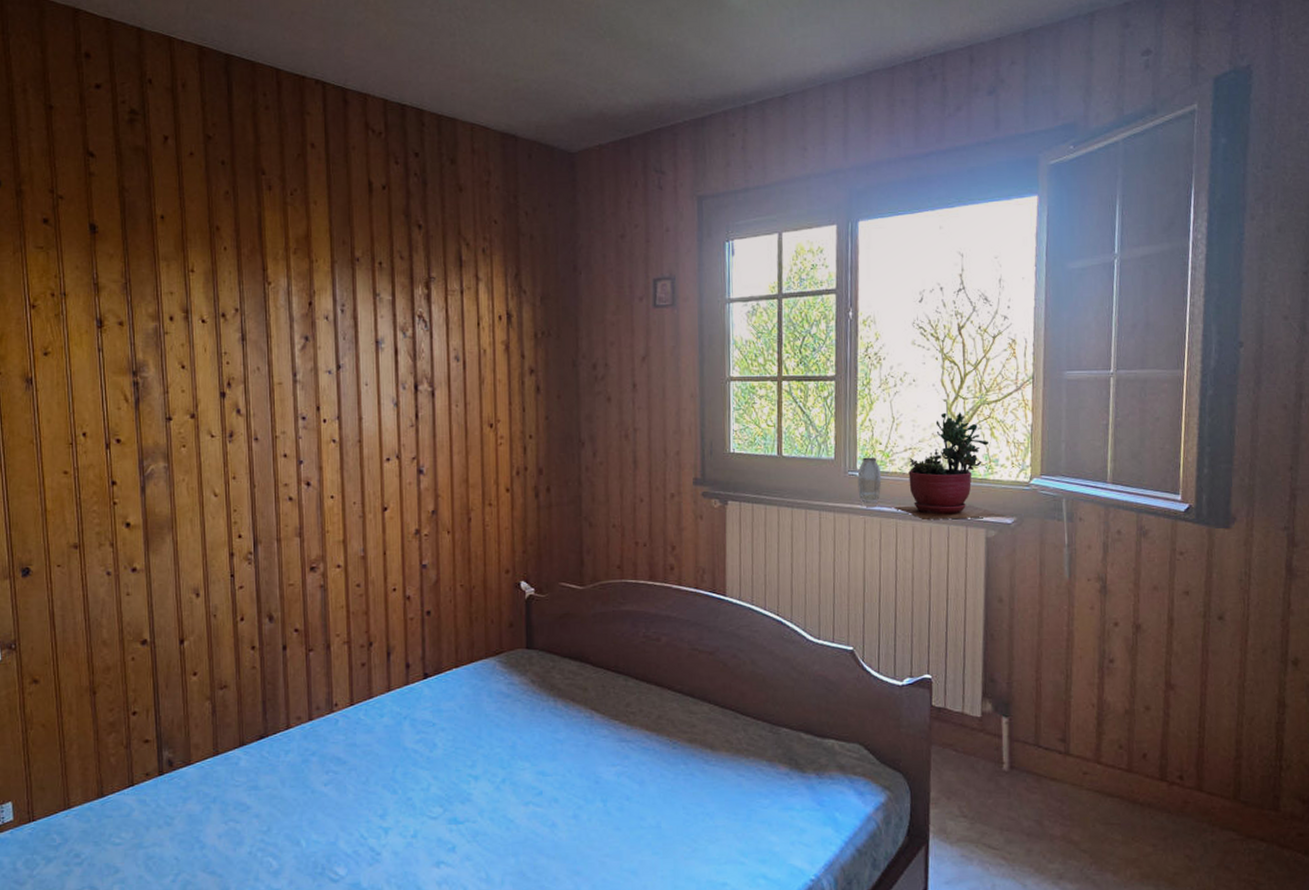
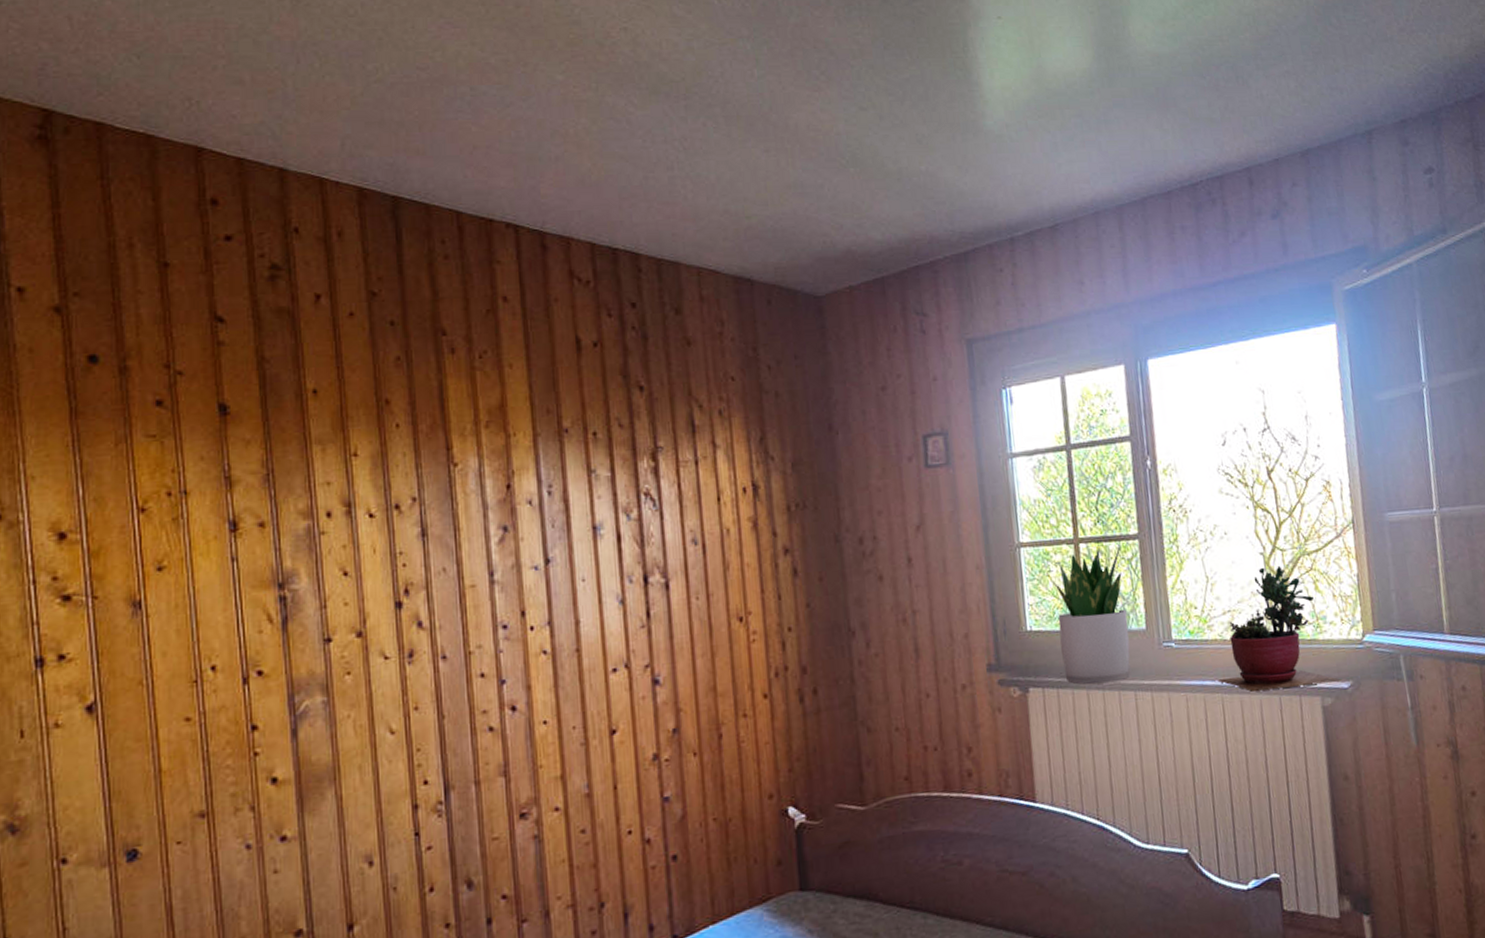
planter: none [755,382,819,503] -> present [1052,543,1130,685]
vase: present [857,457,882,508] -> none [1173,623,1202,683]

